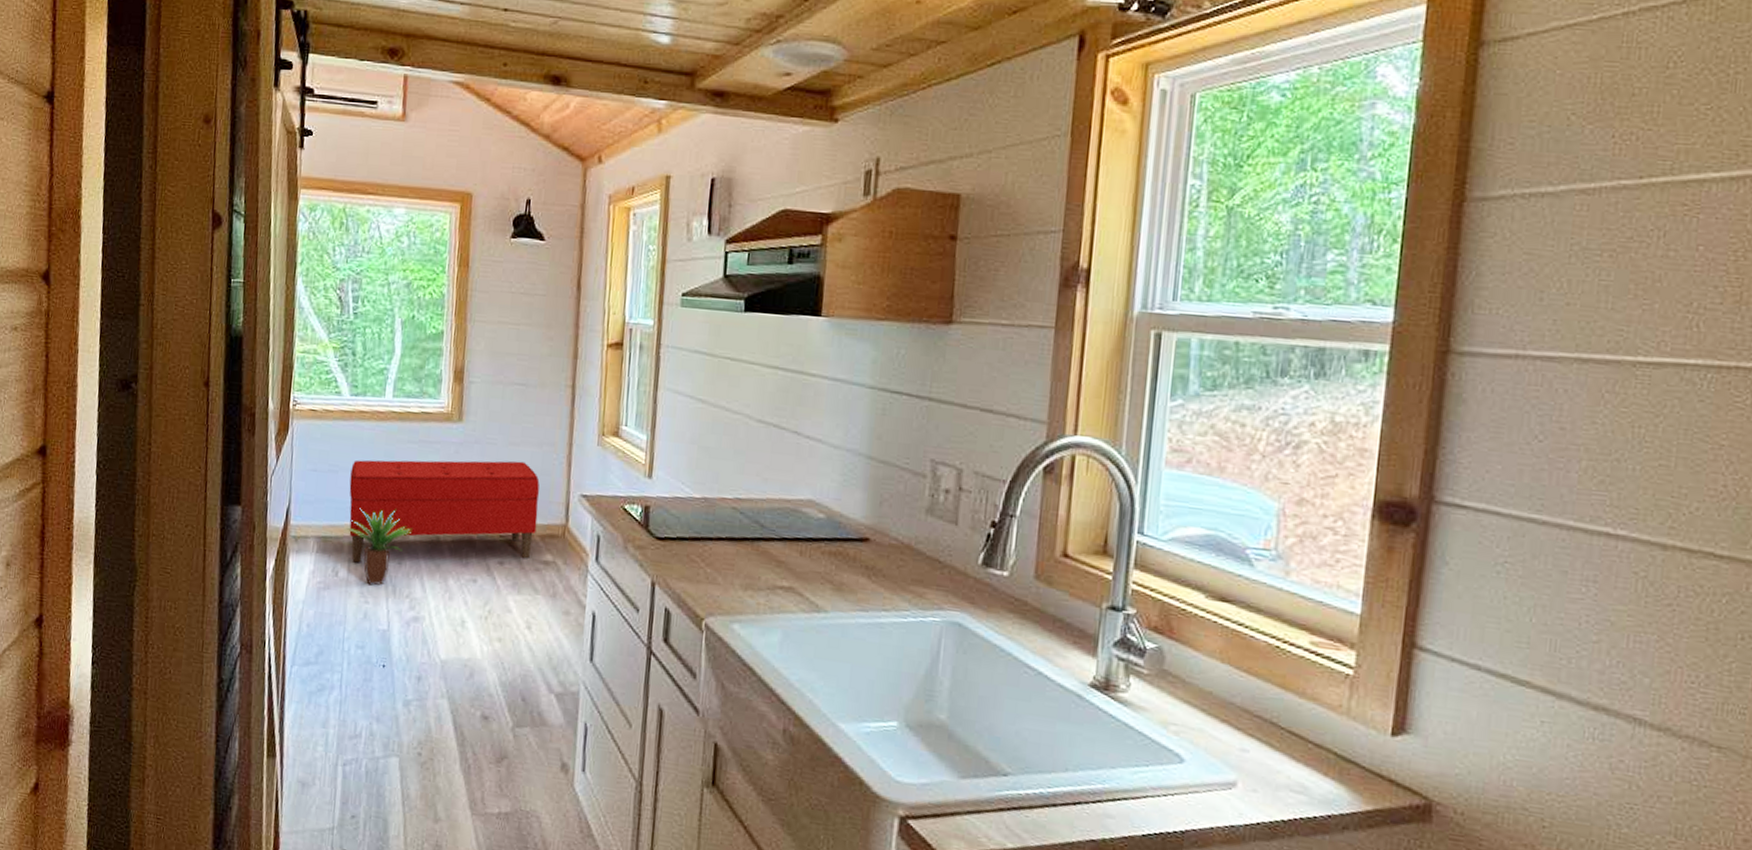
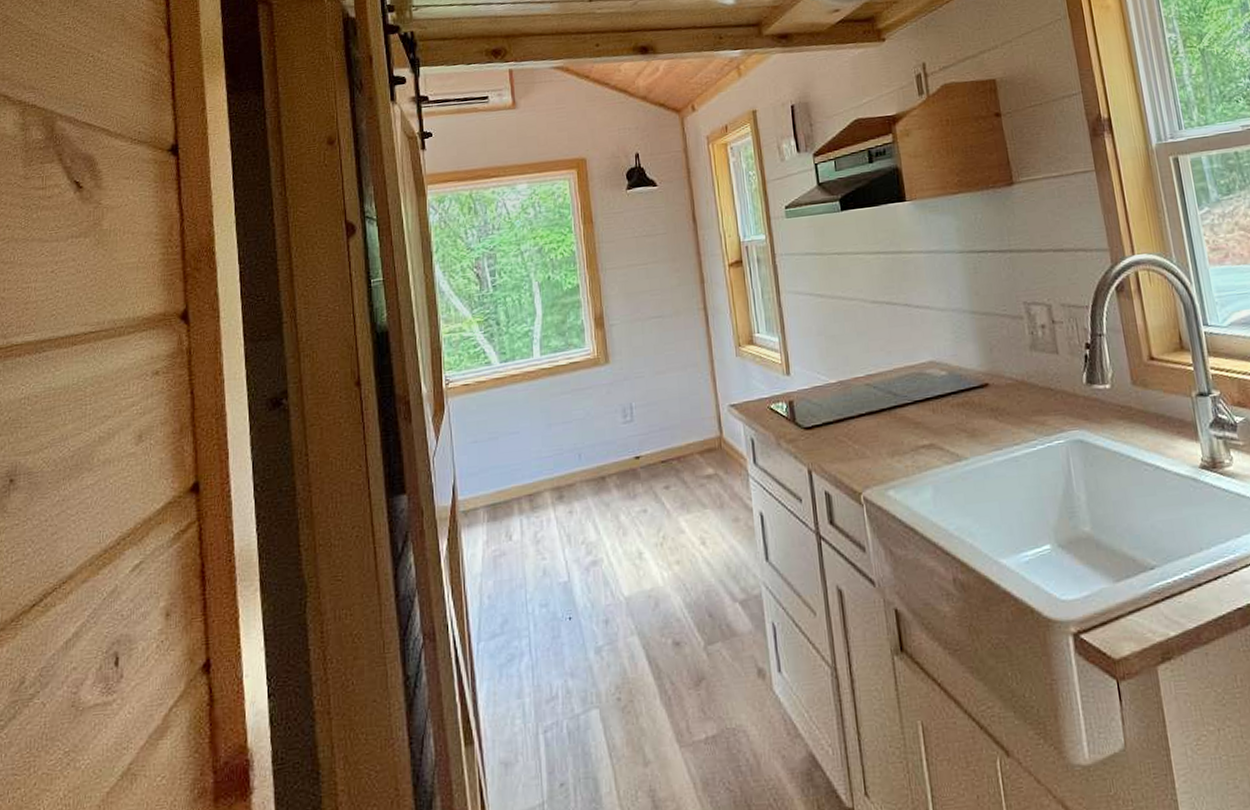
potted plant: present [347,508,413,586] -> none [514,459,578,541]
bench: present [349,460,540,563] -> none [510,387,695,523]

